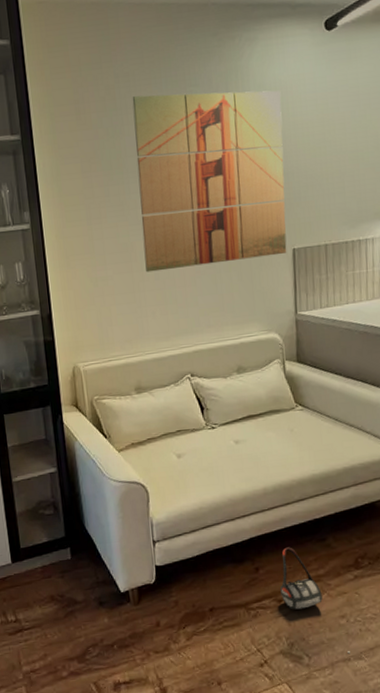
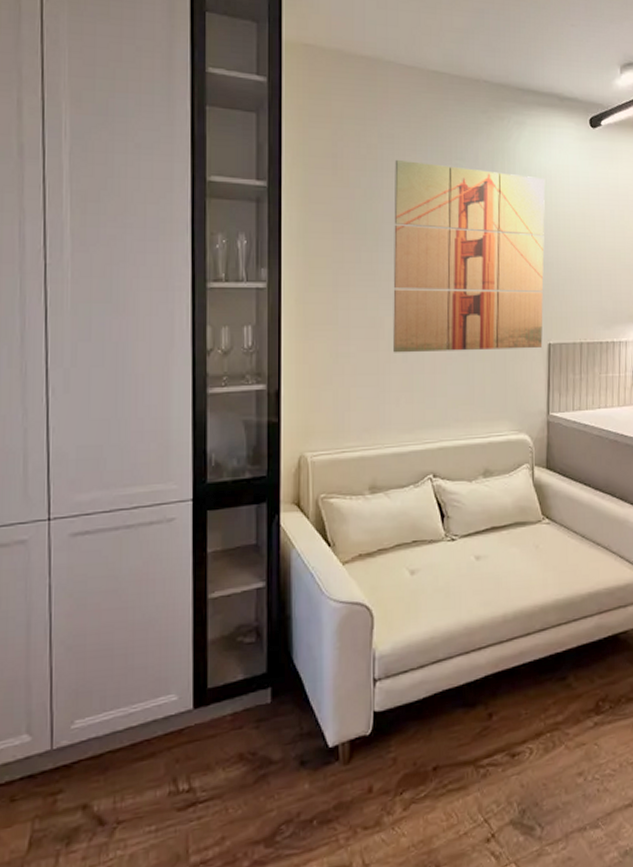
bag: present [280,547,350,654] -> none [515,687,586,821]

